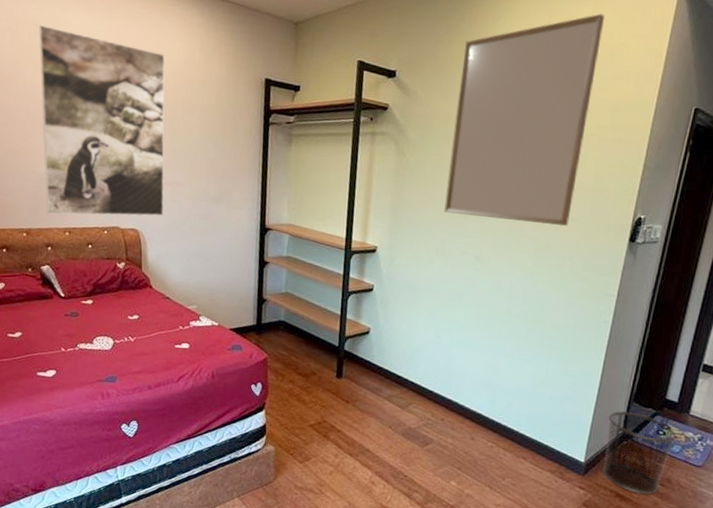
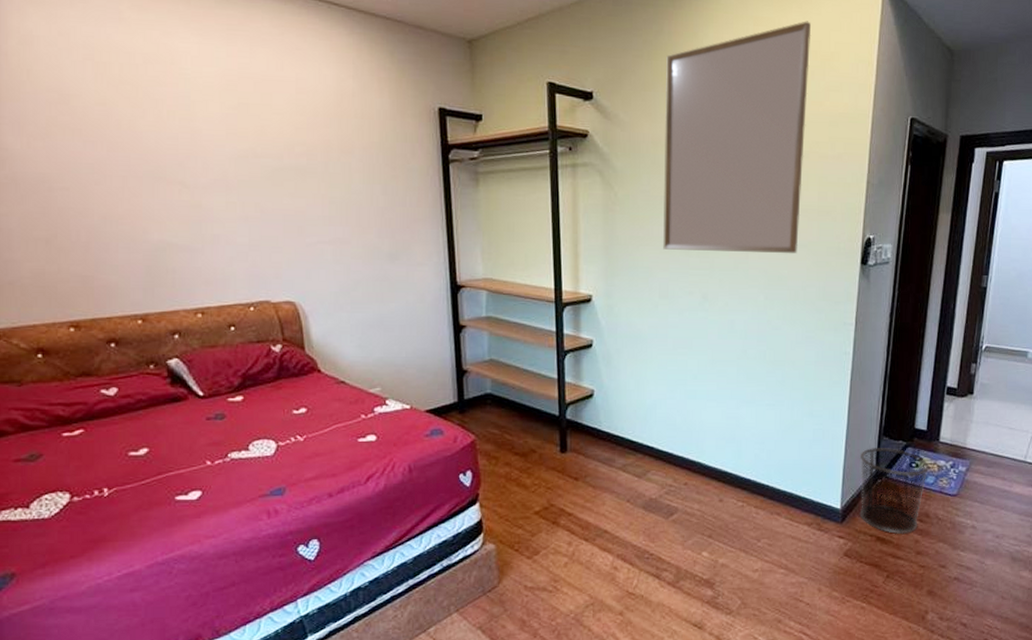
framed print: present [38,25,165,216] -> none [132,53,327,292]

